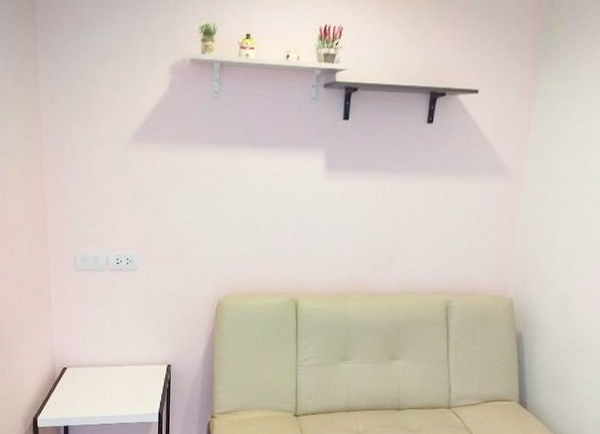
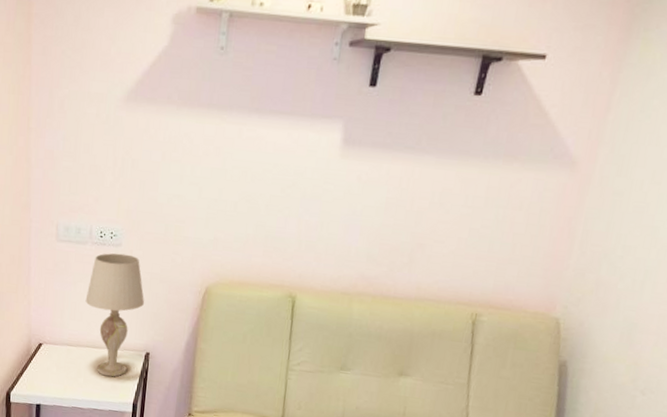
table lamp: none [106,277,162,391] -> present [85,253,144,377]

